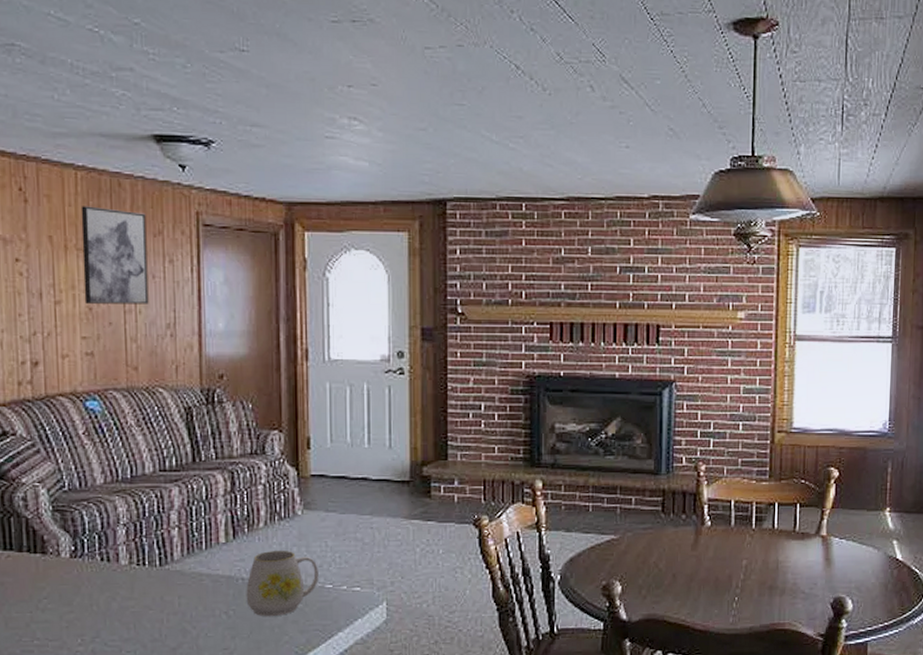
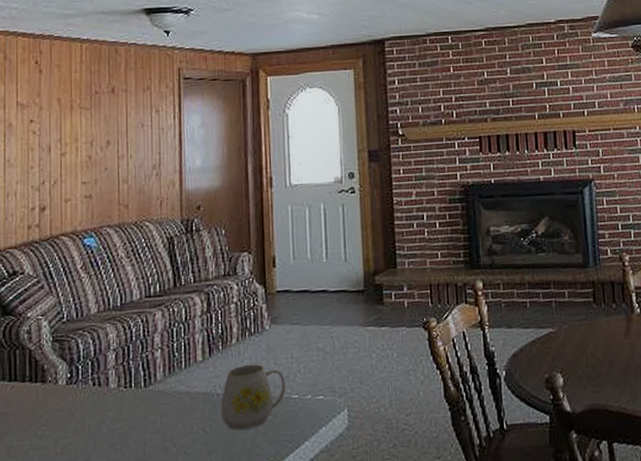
wall art: present [81,206,149,304] -> none [84,71,138,153]

